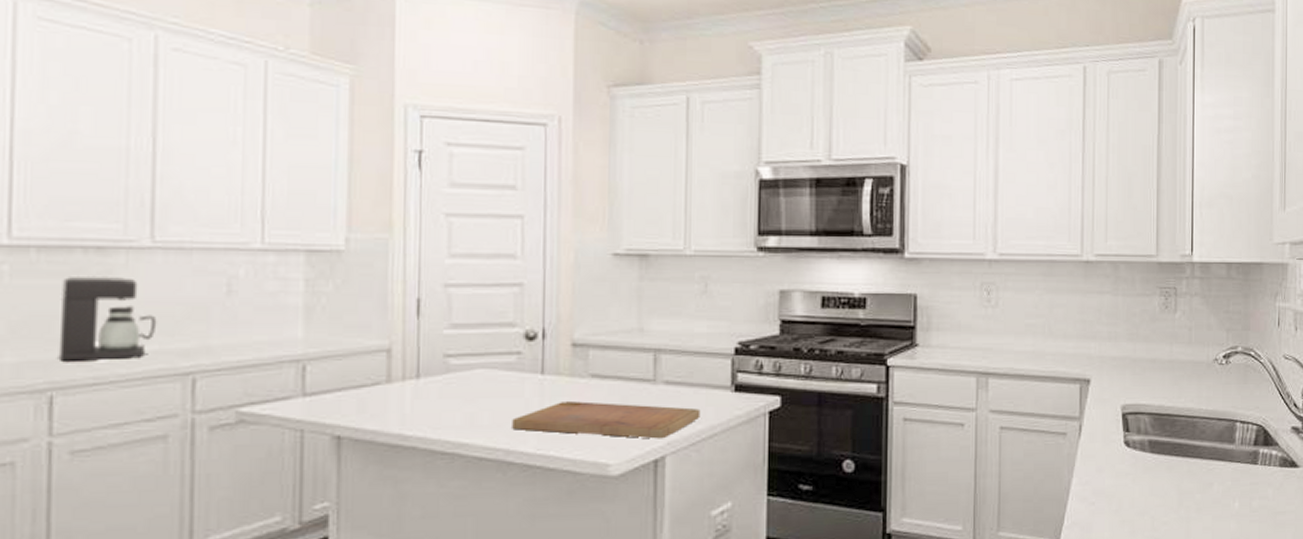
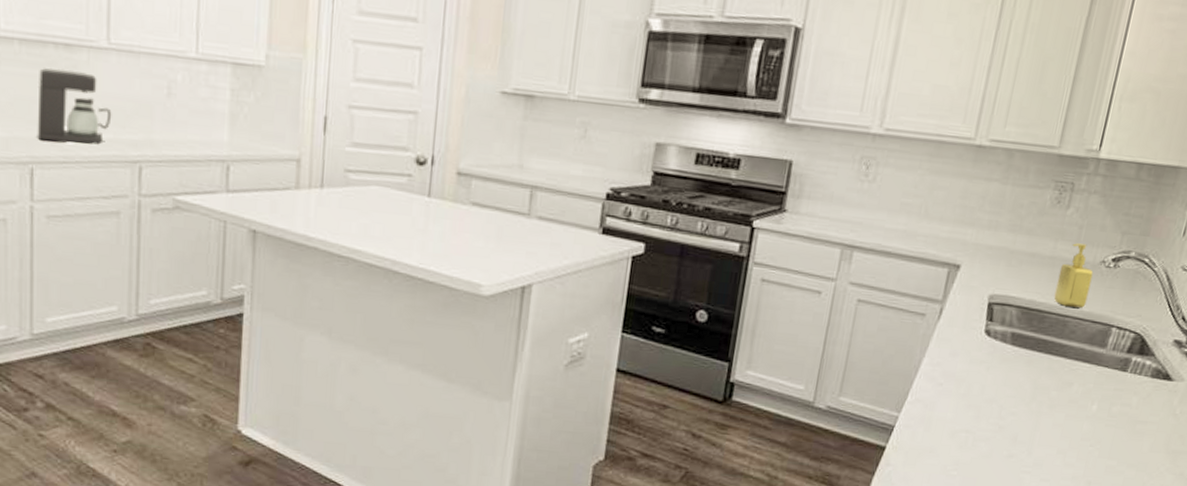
cutting board: present [512,400,701,439] -> none [399,223,569,269]
soap dispenser: none [1179,345,1209,407] -> present [1054,243,1094,308]

